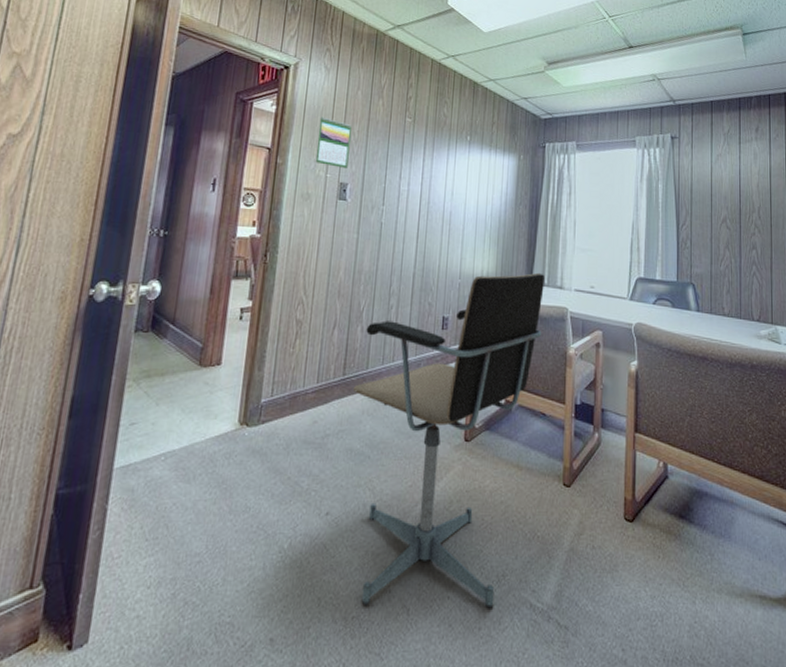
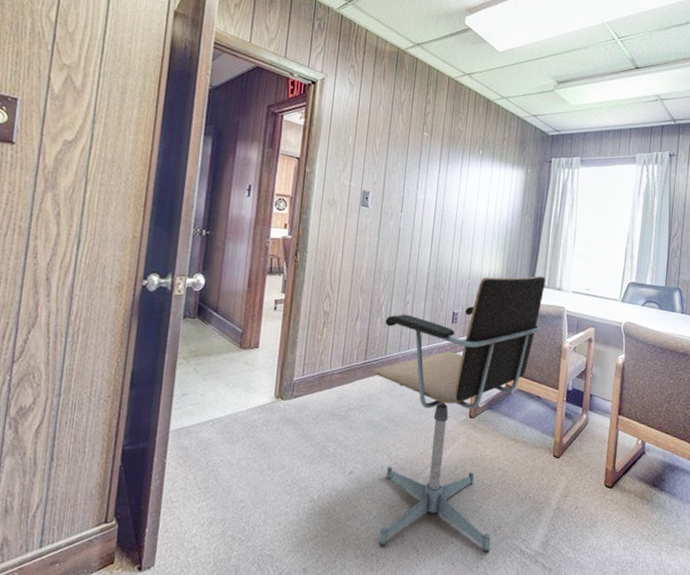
calendar: present [315,117,352,168] -> none [340,129,374,178]

